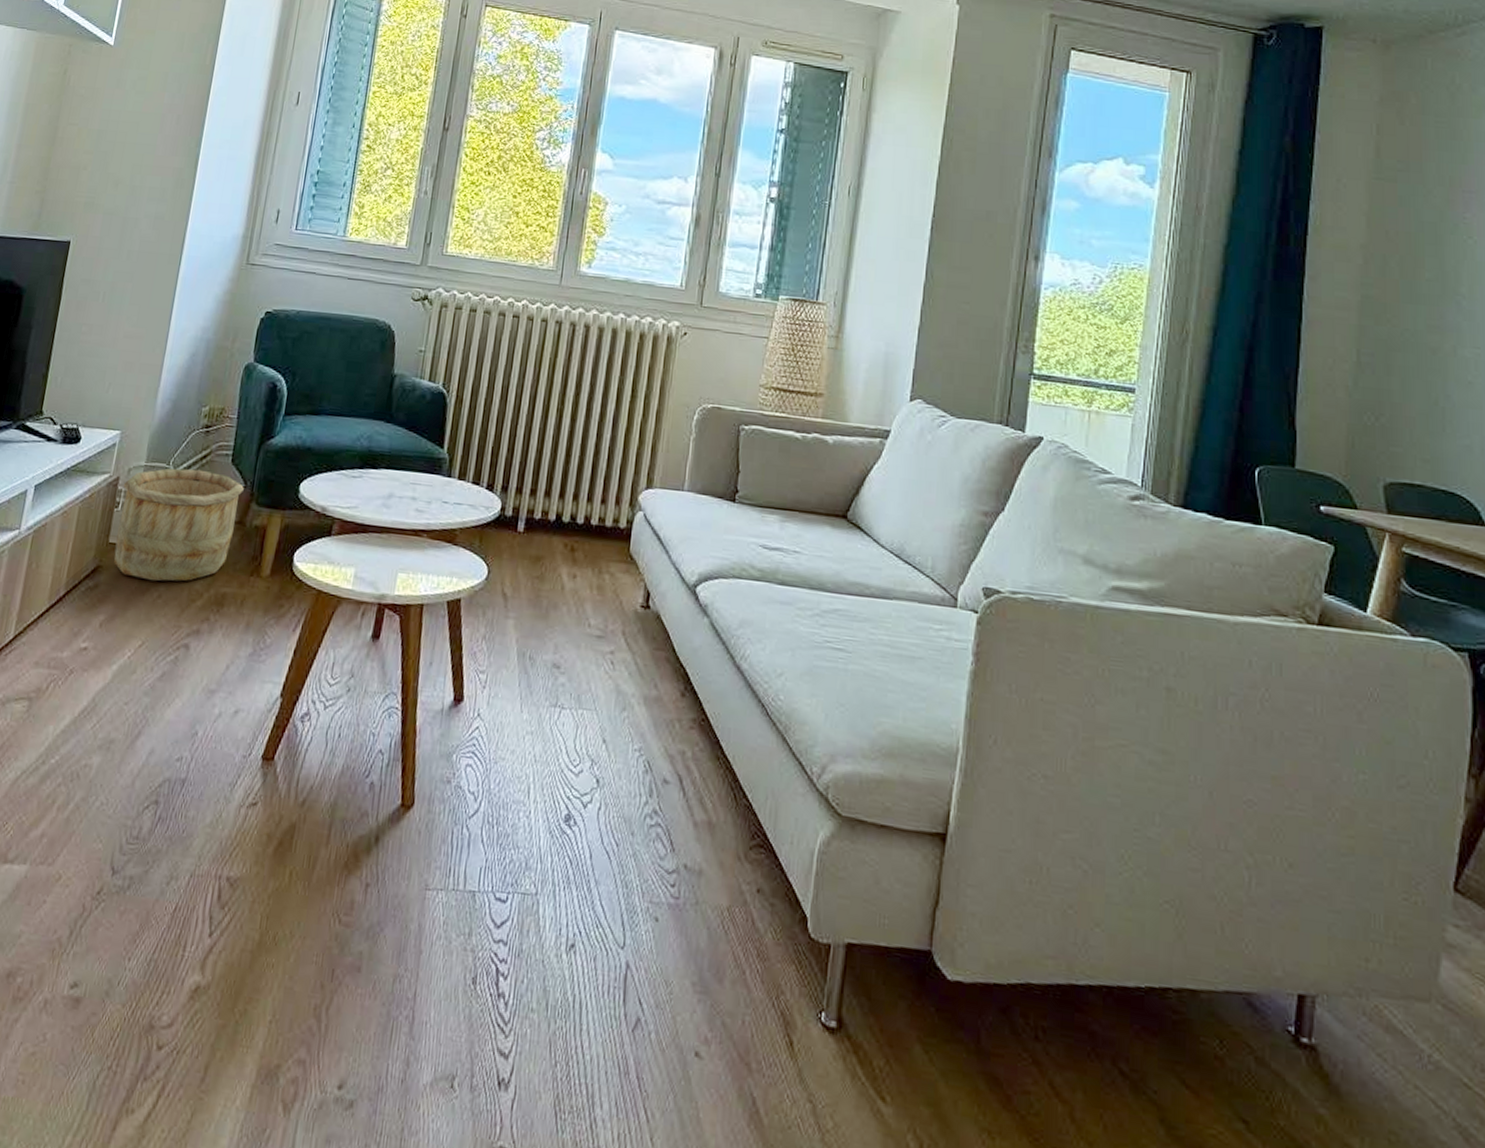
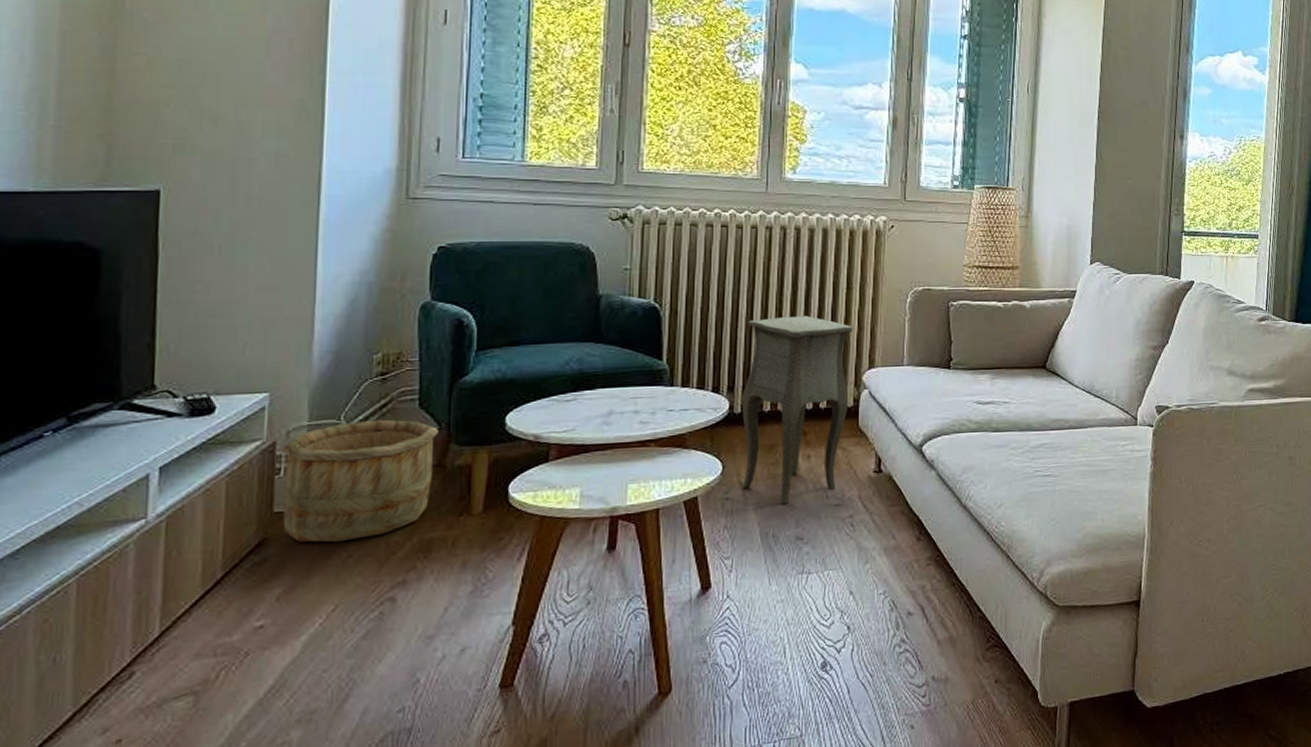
side table: none [484,418,634,625] -> present [722,315,854,504]

